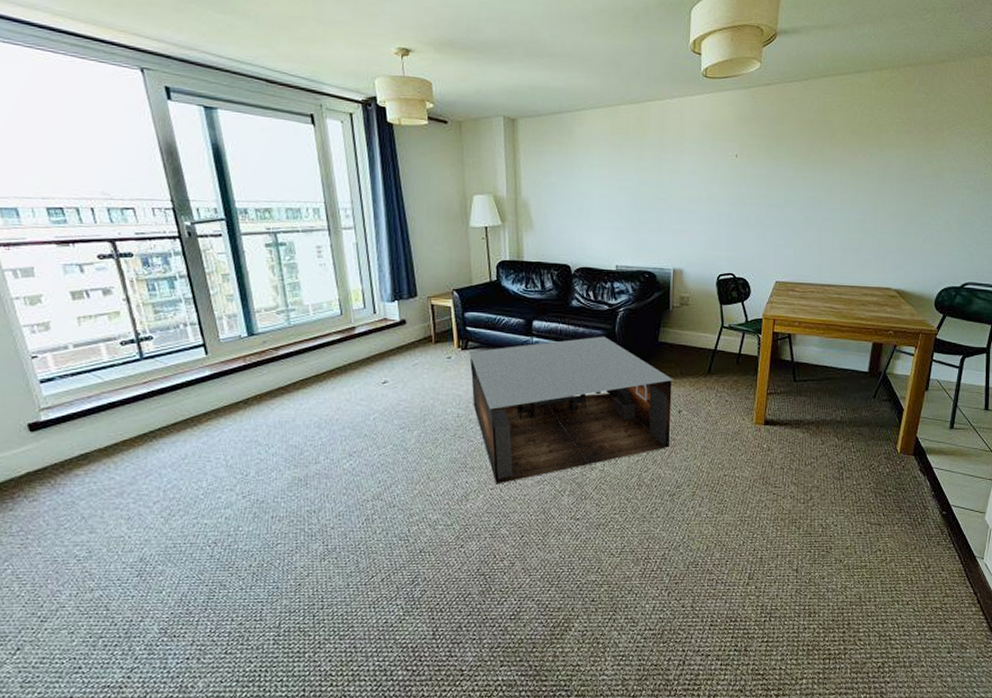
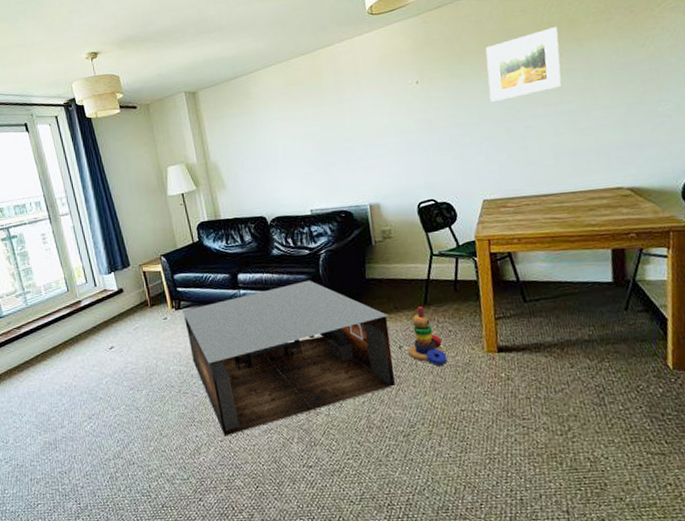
stacking toy: none [686,375,720,432] -> present [408,306,447,365]
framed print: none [798,128,865,189] -> present [485,27,561,102]

